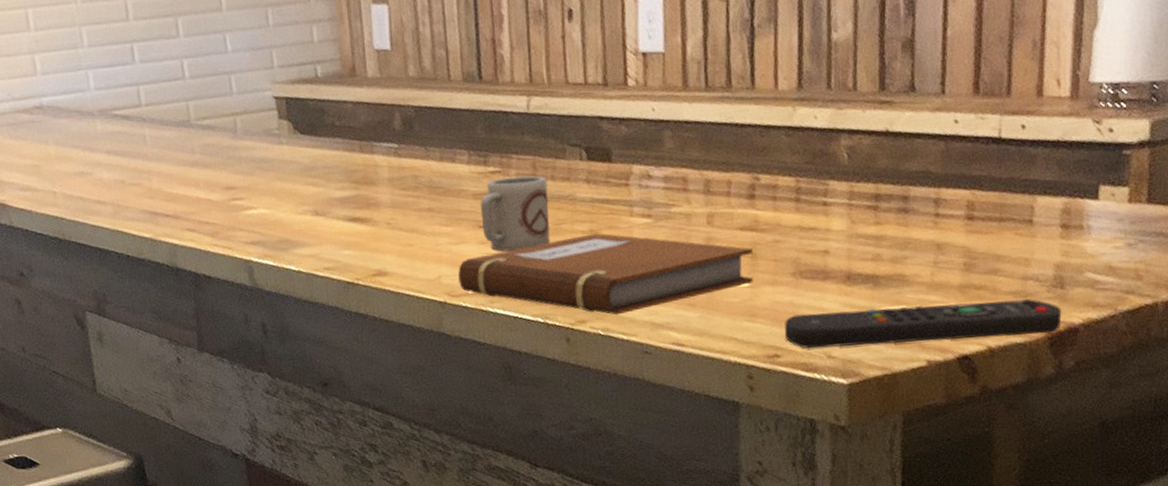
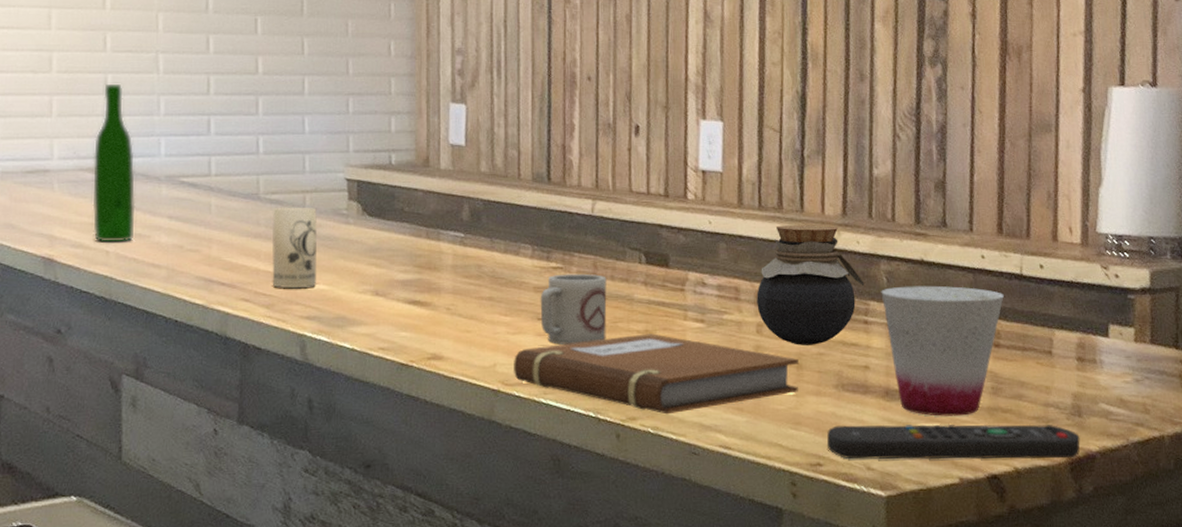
wine bottle: none [25,19,77,184] -> present [92,84,136,243]
candle: none [206,130,256,215] -> present [271,207,318,288]
jar: none [706,101,823,234] -> present [756,225,865,345]
cup: none [841,156,979,298] -> present [881,285,1004,416]

